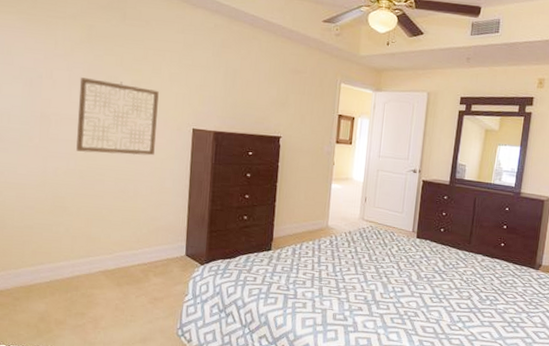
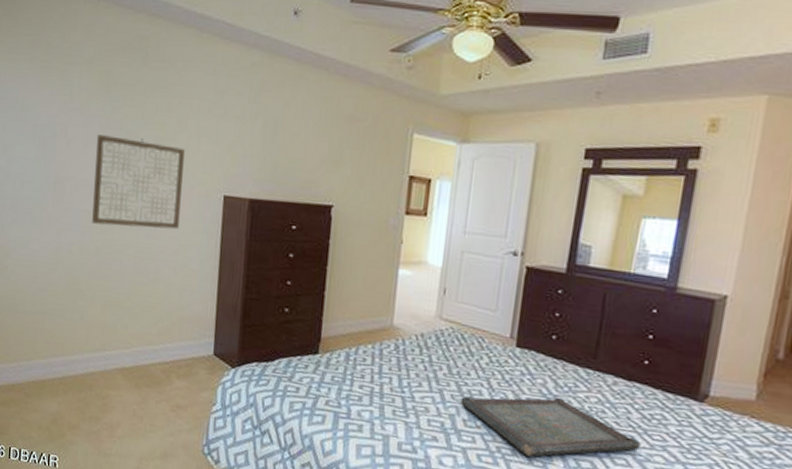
serving tray: none [378,273,500,317] -> present [460,396,641,457]

